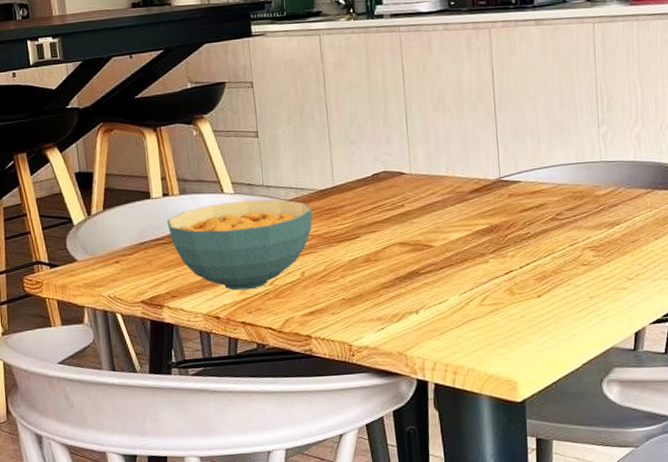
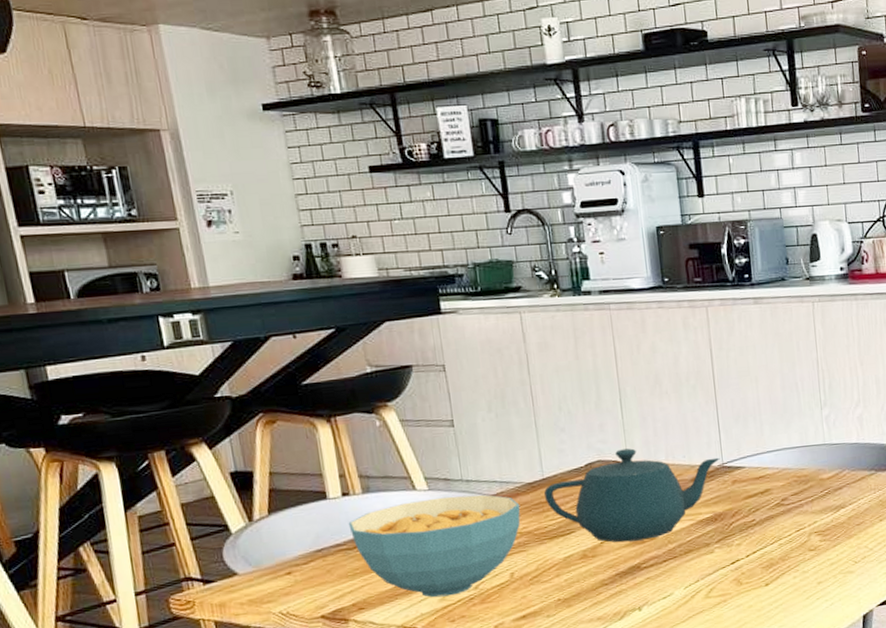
teapot: none [334,161,498,249] -> present [544,448,720,543]

